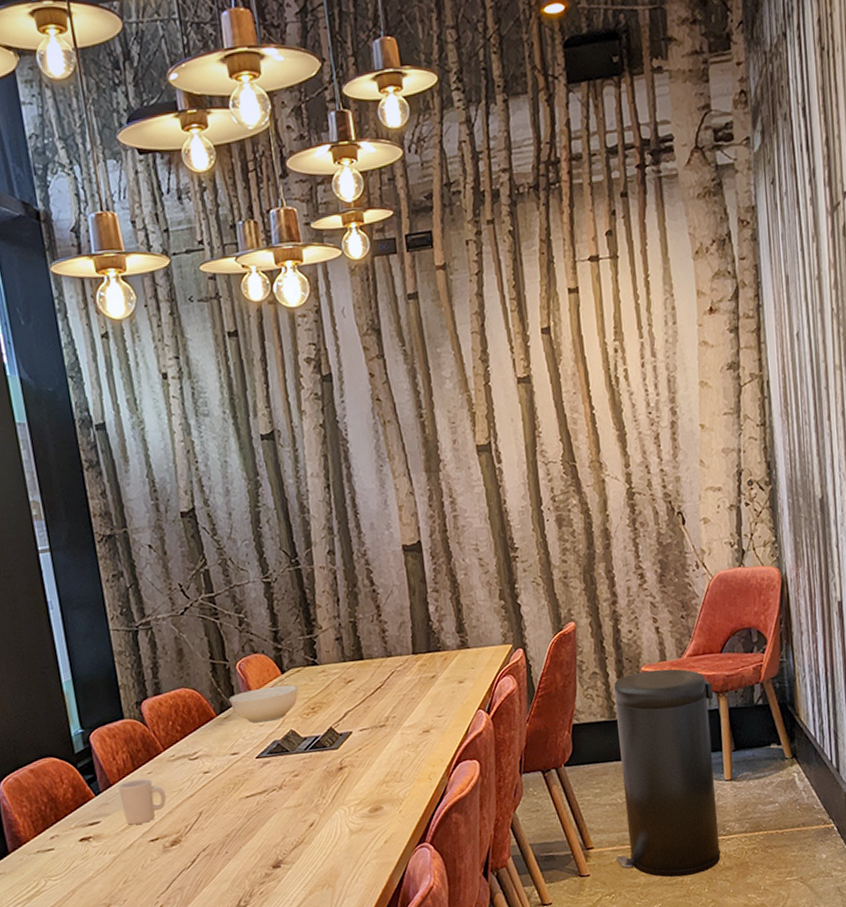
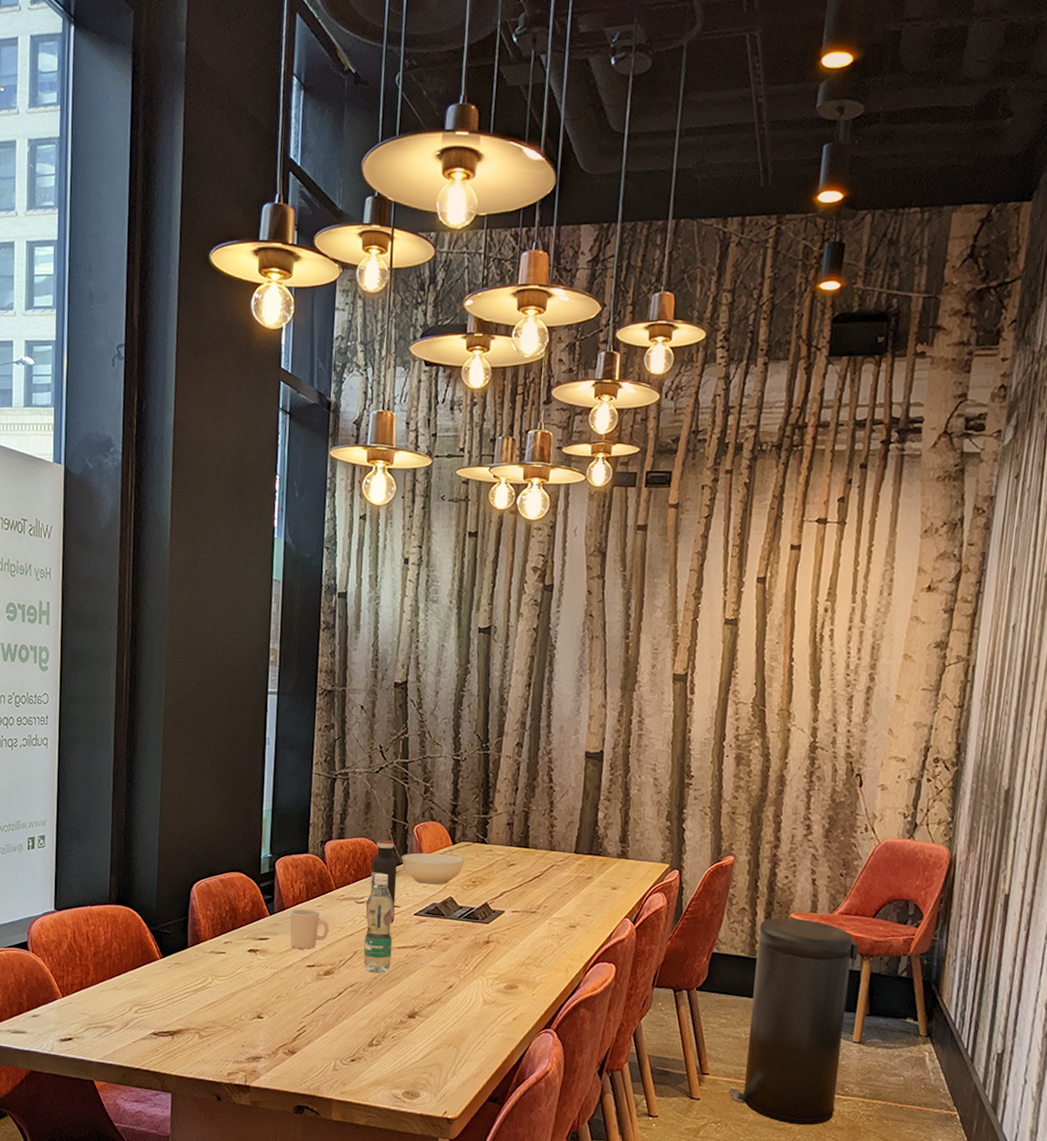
water bottle: none [197,684,236,772] -> present [370,839,397,923]
bottle: none [200,721,242,830] -> present [363,873,394,973]

